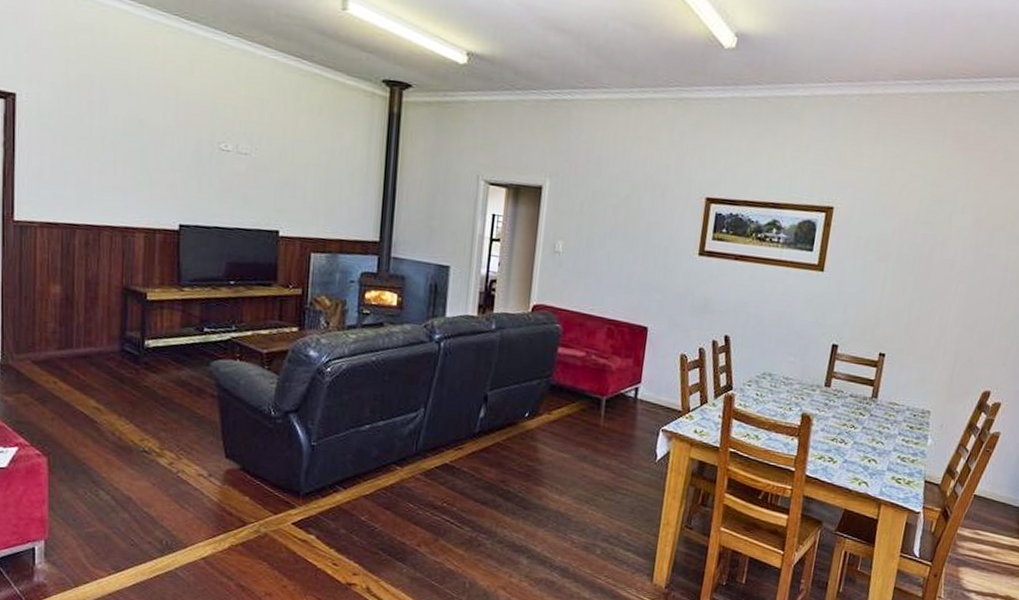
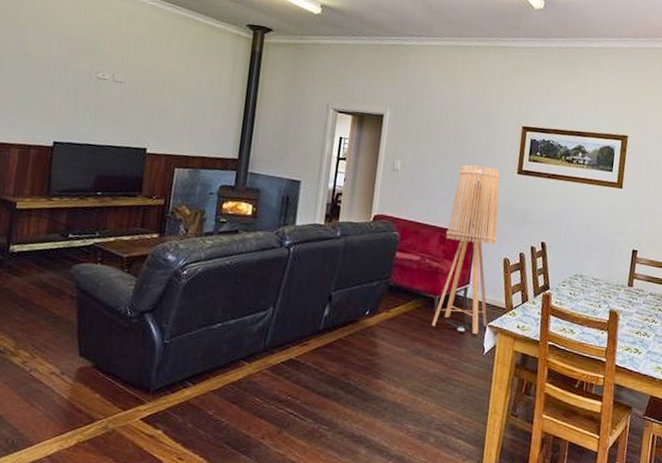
floor lamp: none [598,244,678,439] -> present [432,164,500,334]

